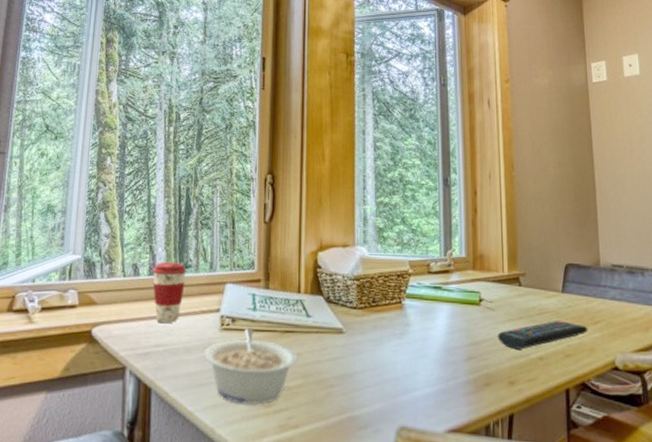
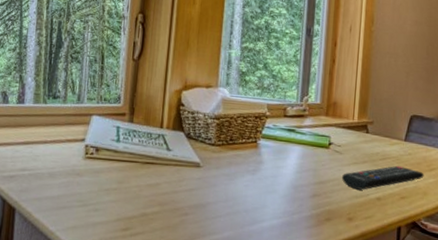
coffee cup: present [152,262,187,324] -> none [21,92,55,150]
legume: present [204,327,298,406] -> none [67,157,156,228]

